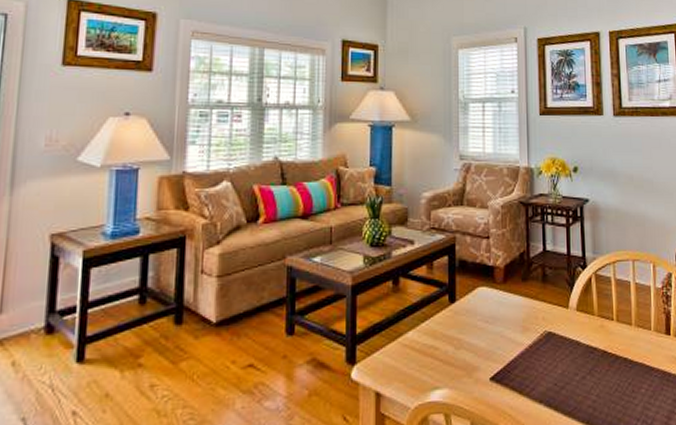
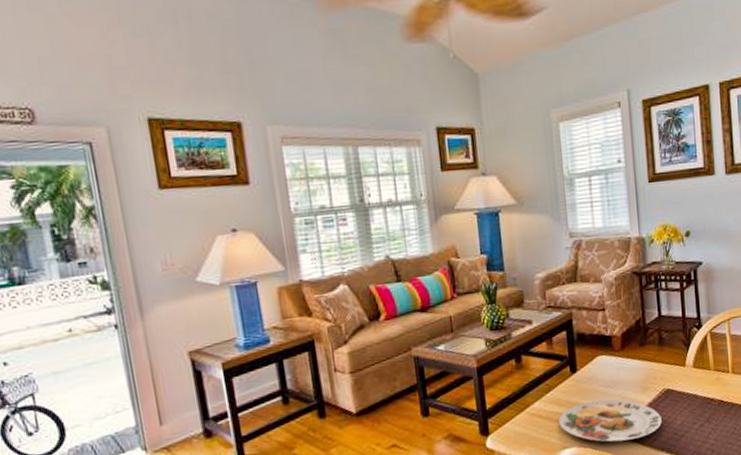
plate: none [432,337,541,387] -> present [559,399,662,442]

